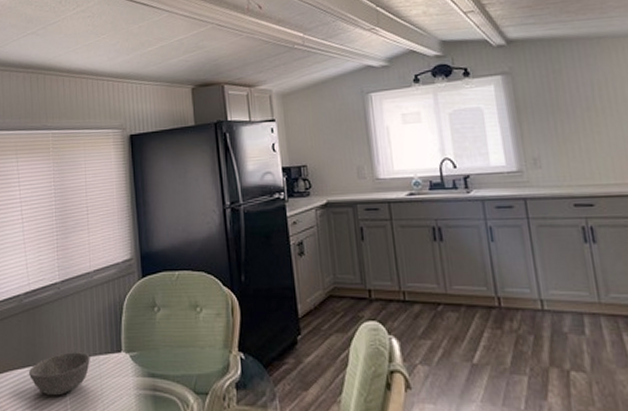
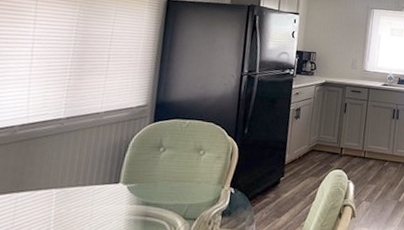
bowl: present [29,352,90,396] -> none [10,181,85,220]

